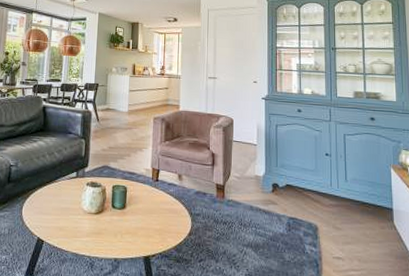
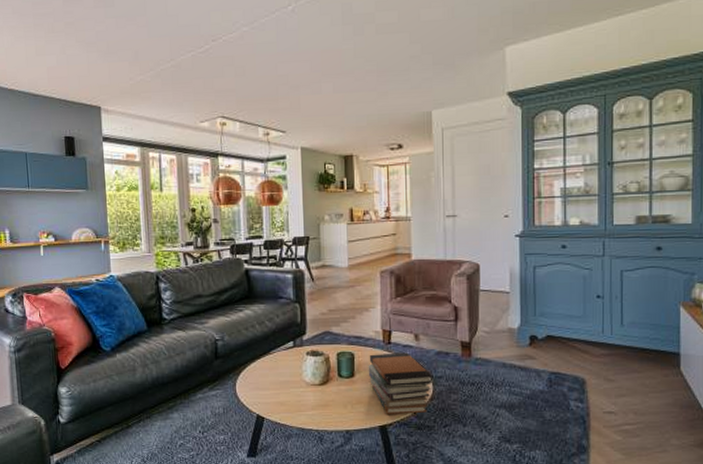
book stack: none [137,189,191,247] -> present [368,352,432,414]

